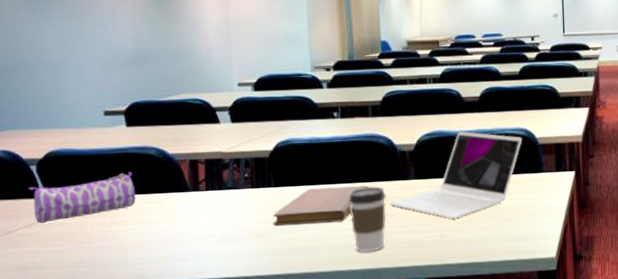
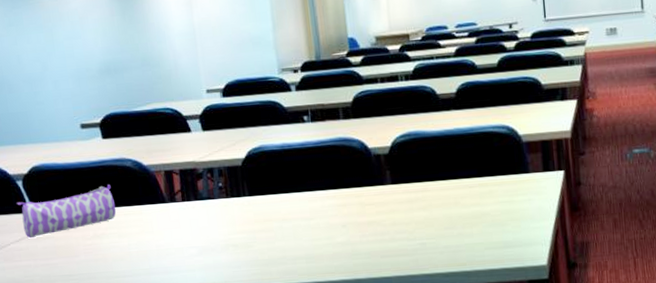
notebook: present [273,186,369,226] -> none [249,192,344,236]
coffee cup: present [347,185,386,253] -> none [323,192,364,263]
laptop: present [390,131,522,219] -> none [367,130,505,225]

